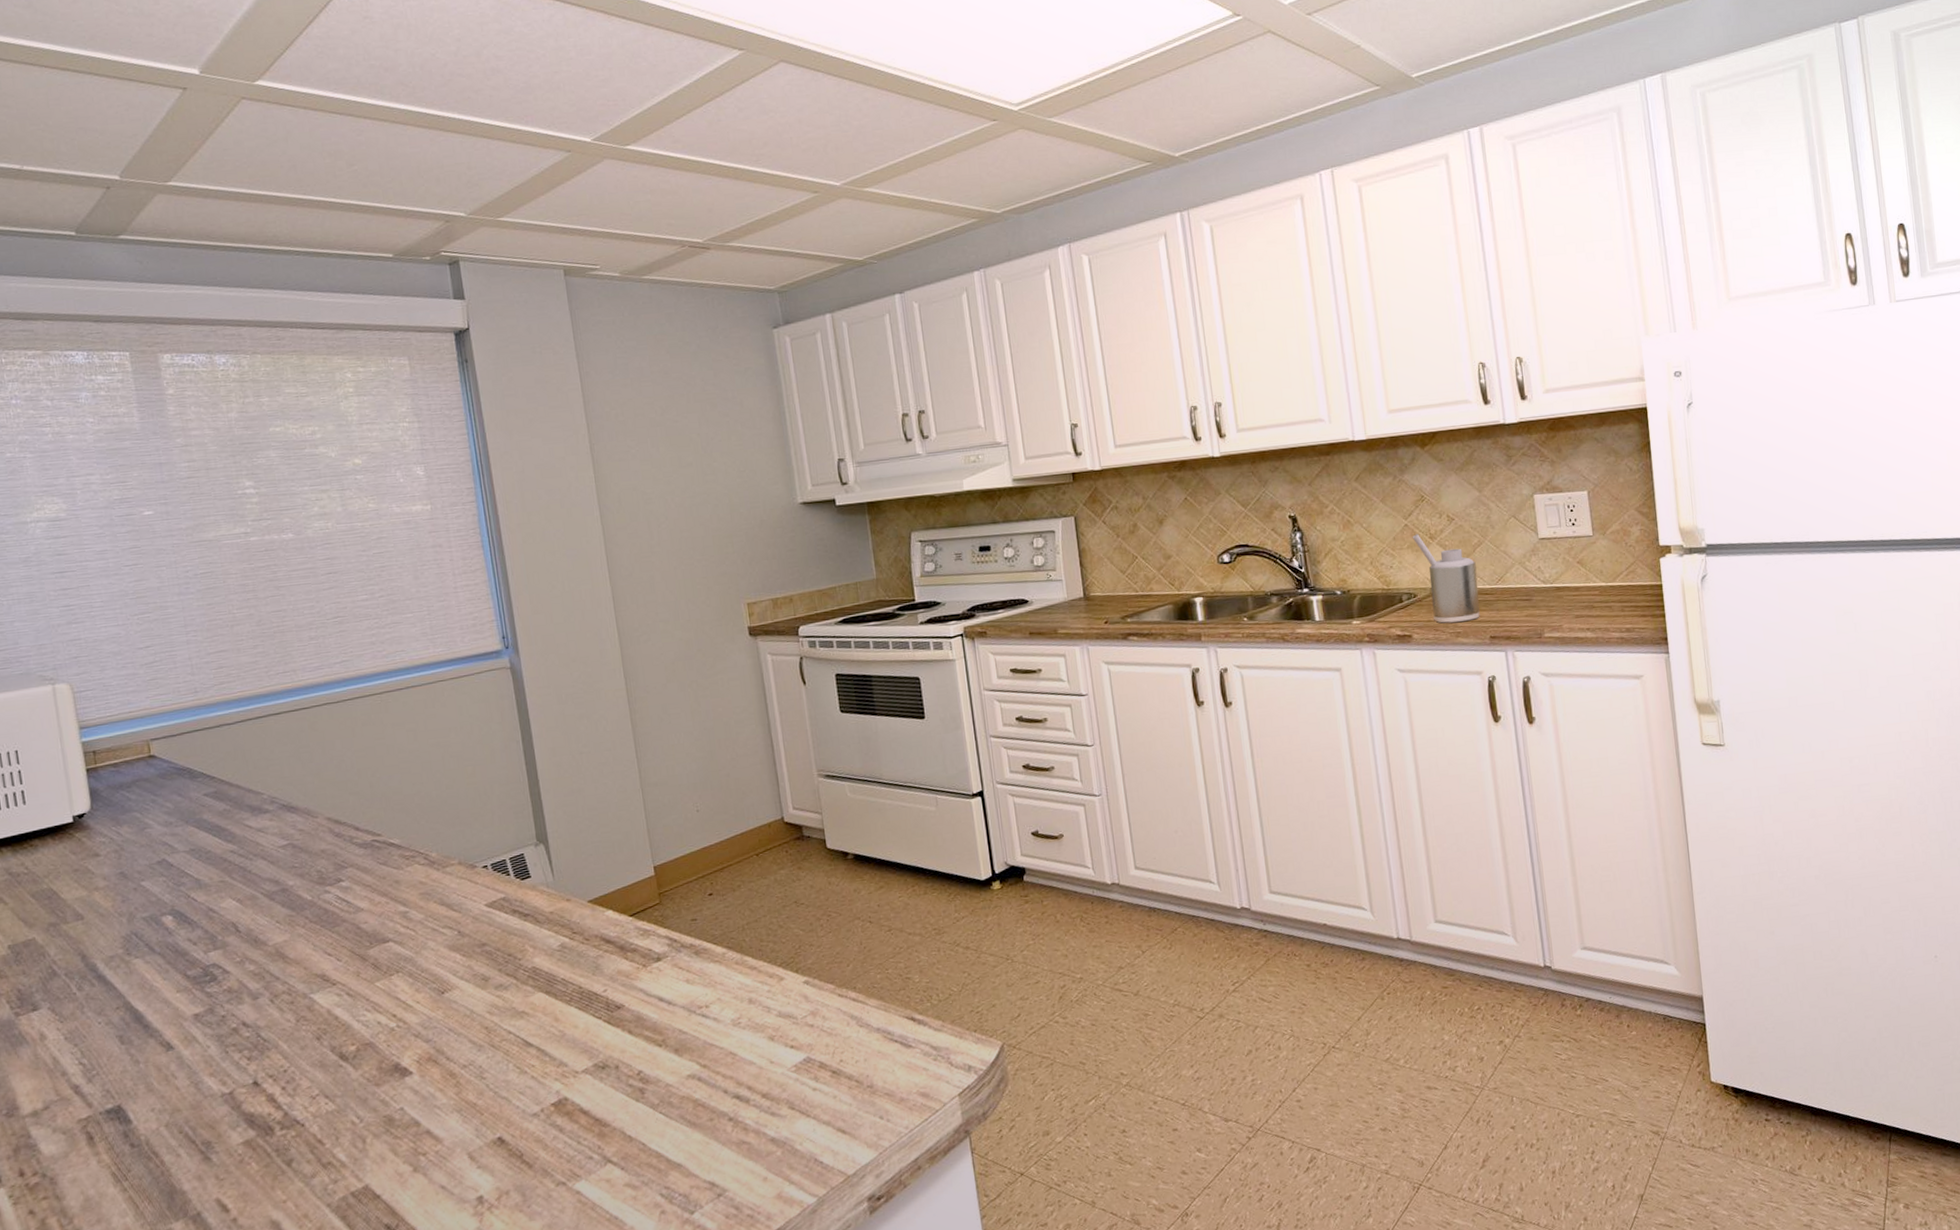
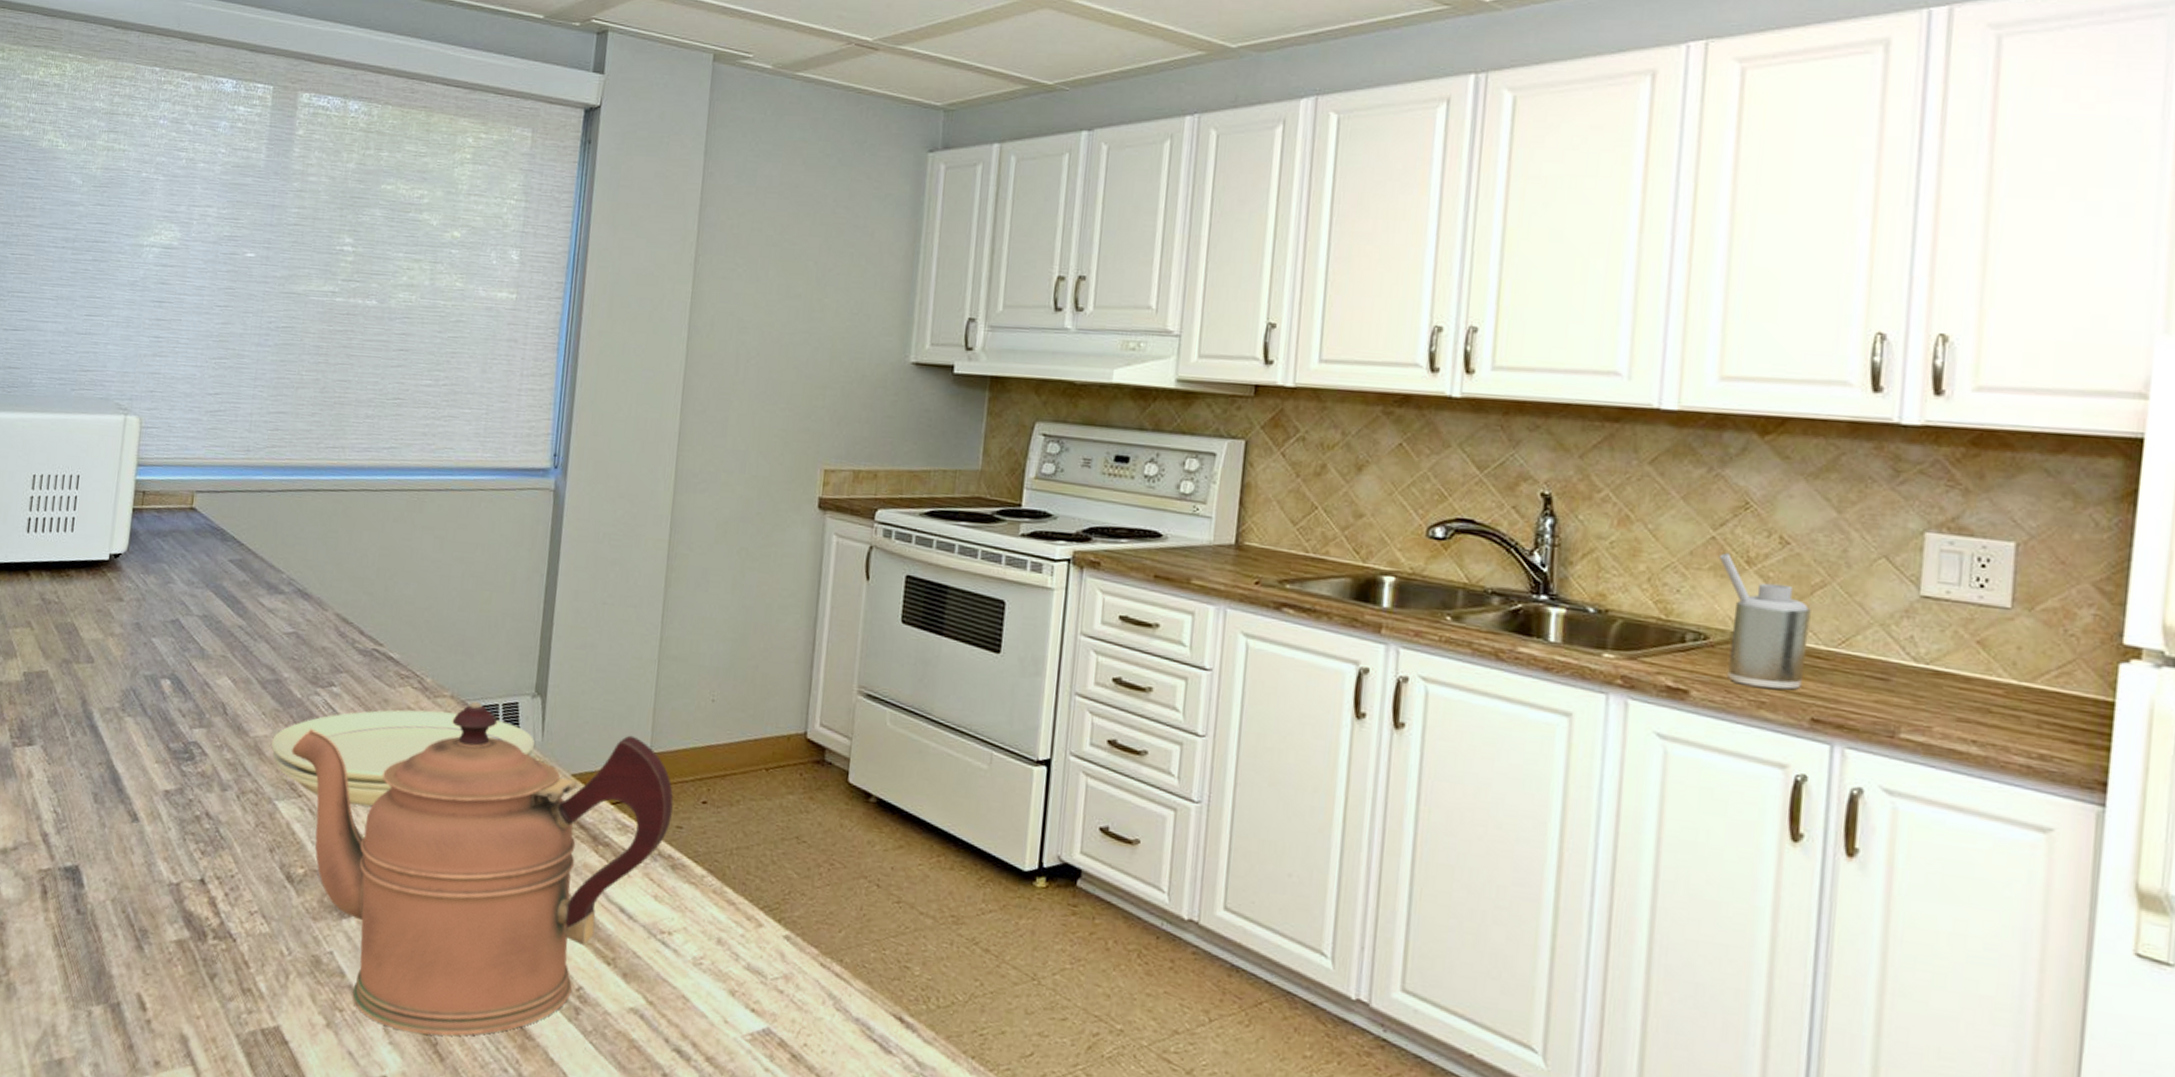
plate: none [291,872,553,980] -> present [270,710,537,807]
coffeepot: none [315,856,686,1155] -> present [291,701,674,1036]

